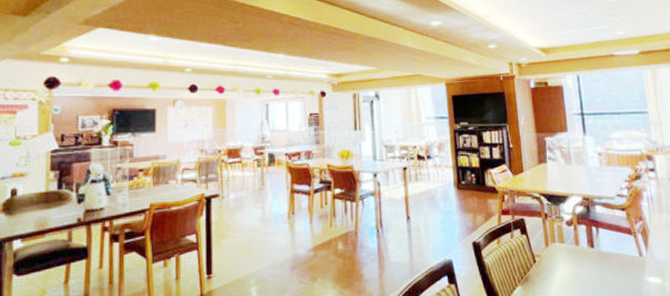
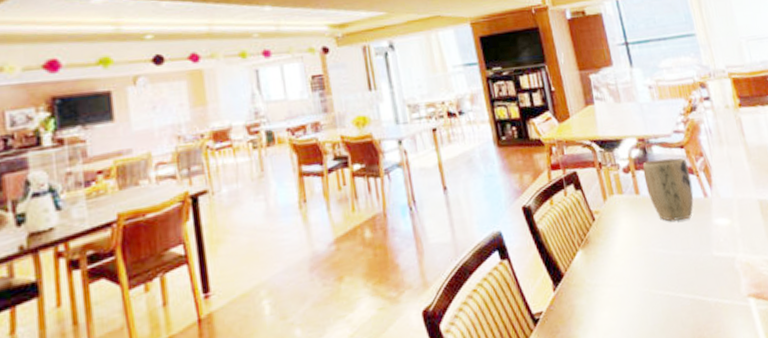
plant pot: none [584,217,629,273] -> present [642,157,694,221]

